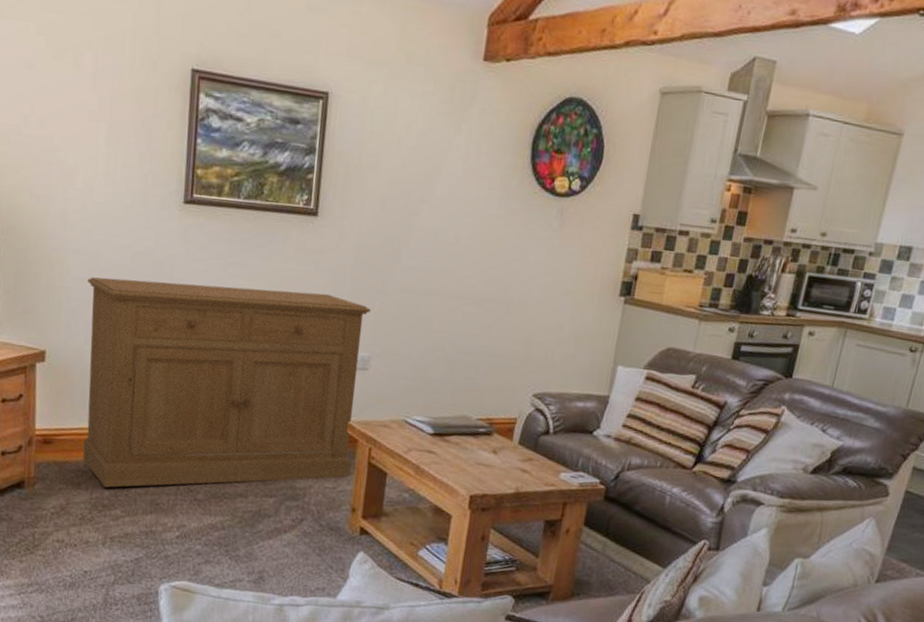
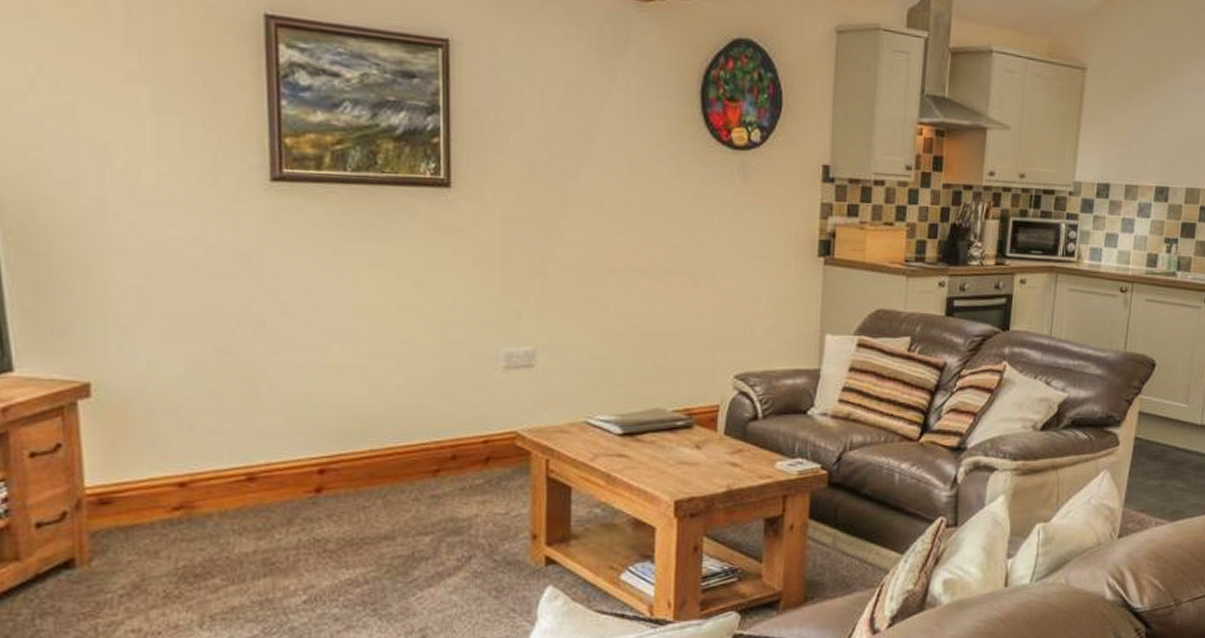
sideboard: present [82,277,371,488] -> none [144,279,530,552]

